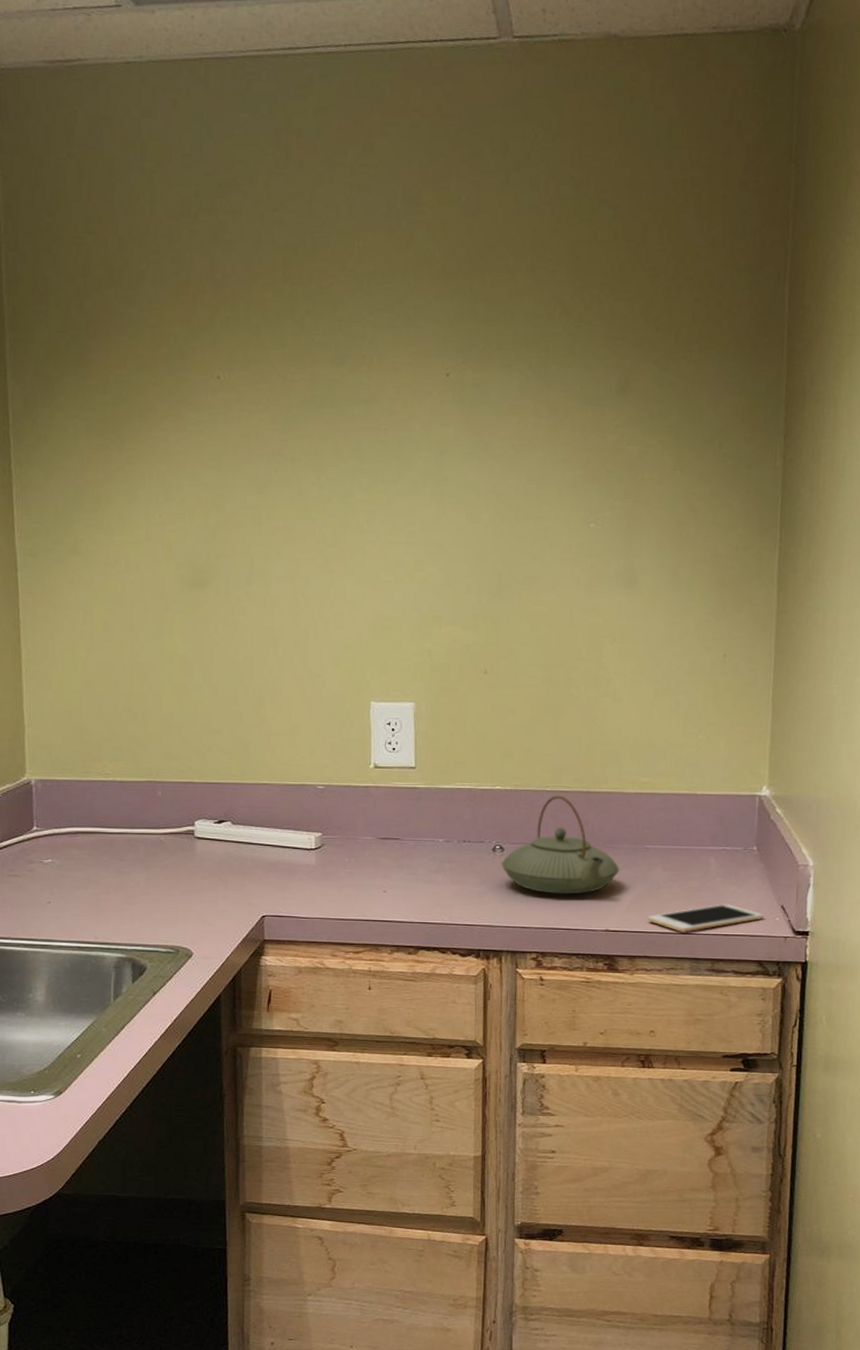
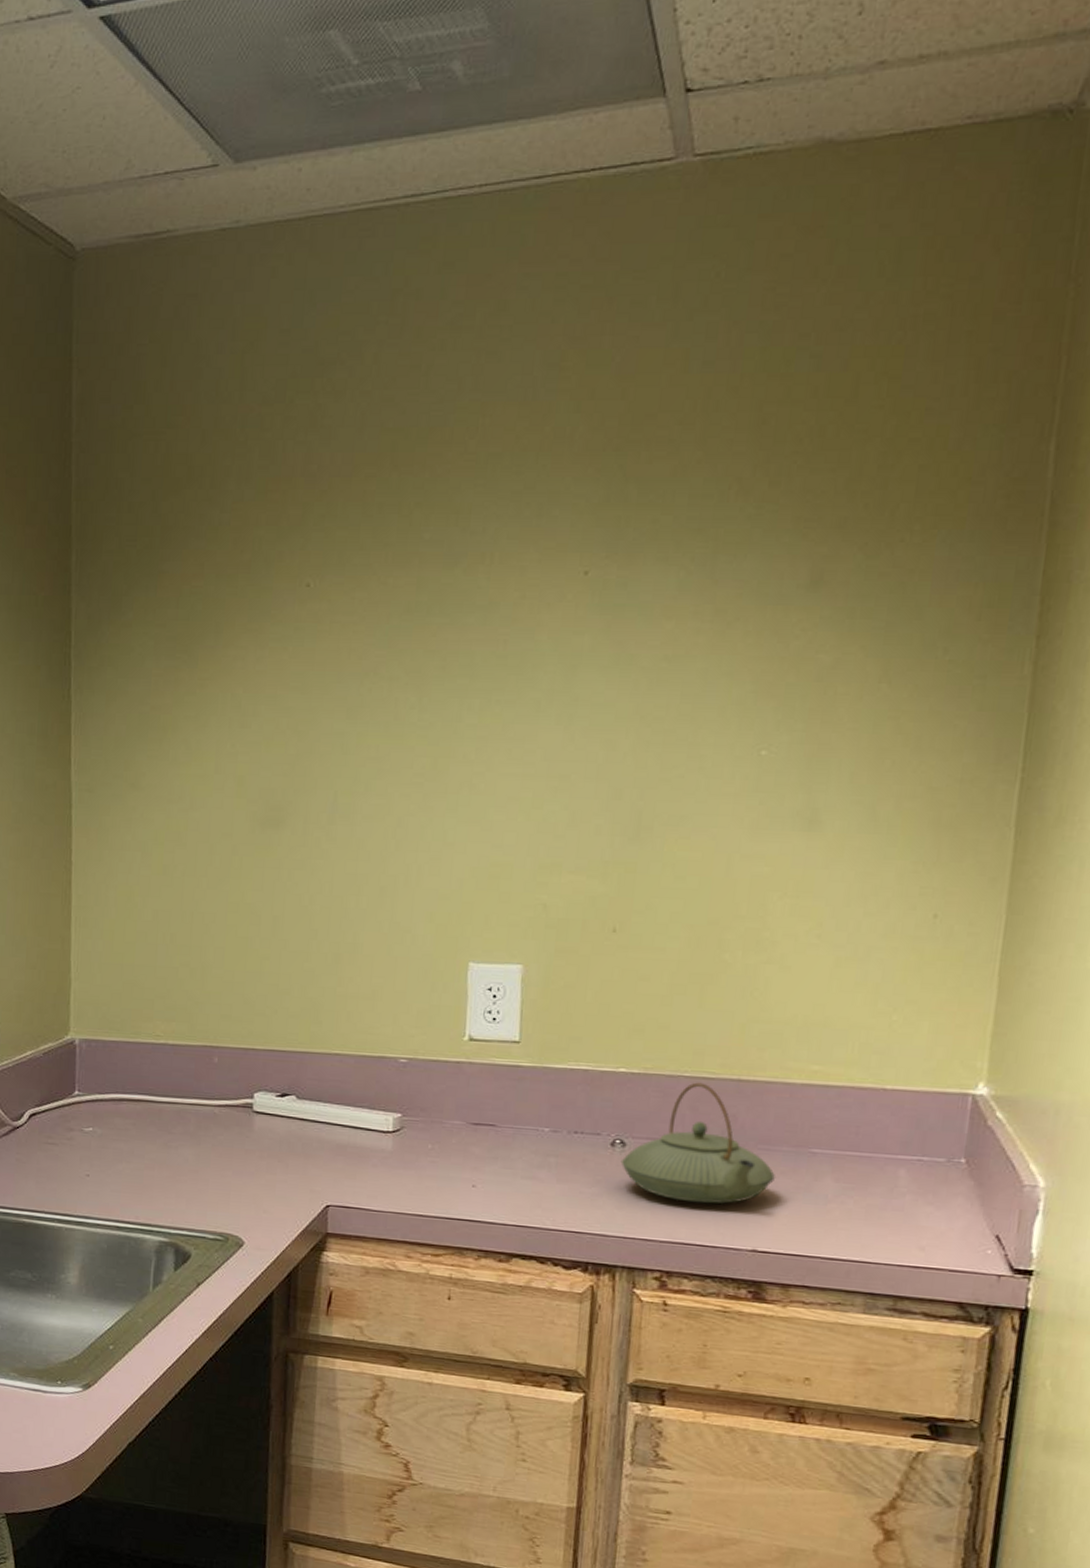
cell phone: present [647,904,764,932] -> none [808,1228,970,1260]

